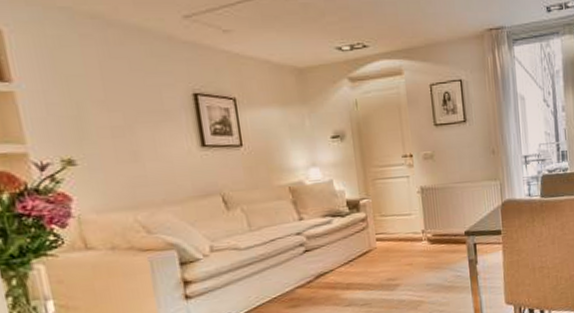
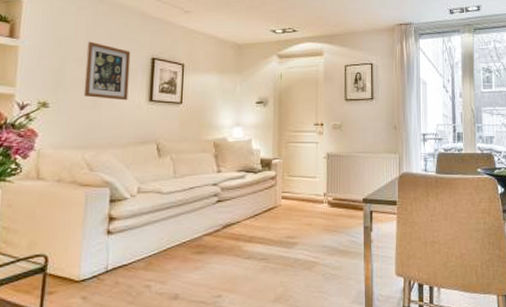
wall art: none [105,78,175,149] -> present [83,41,131,101]

